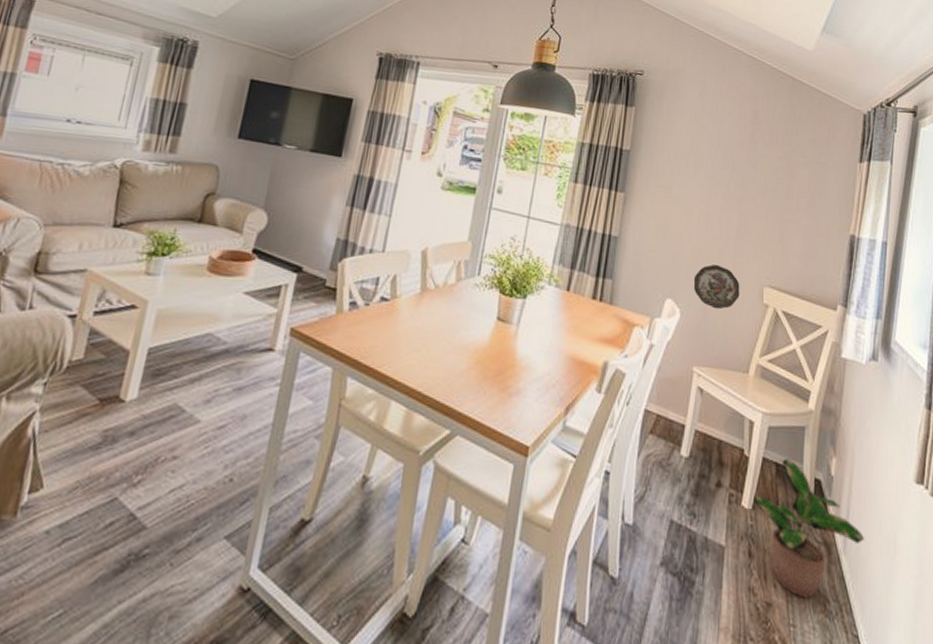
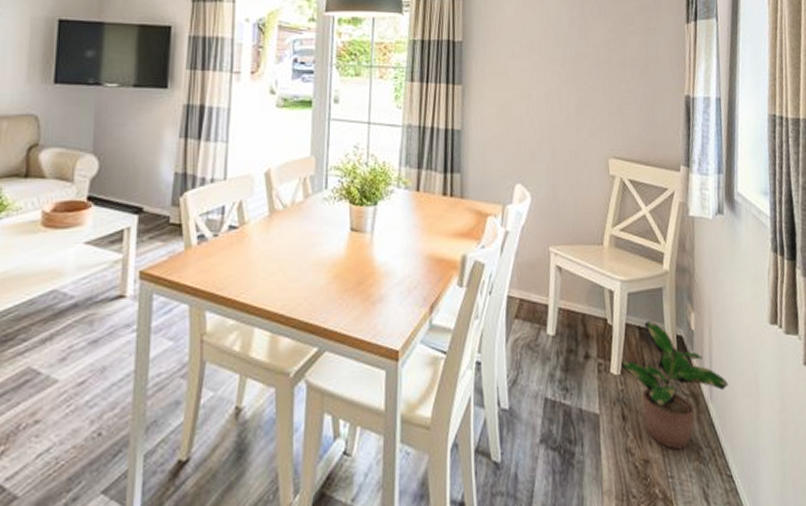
decorative plate: present [693,265,740,310] -> none [540,144,586,188]

